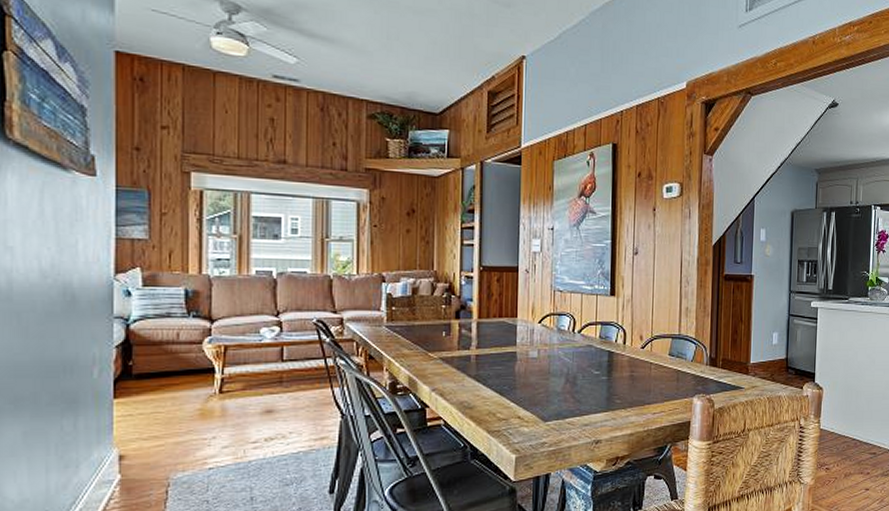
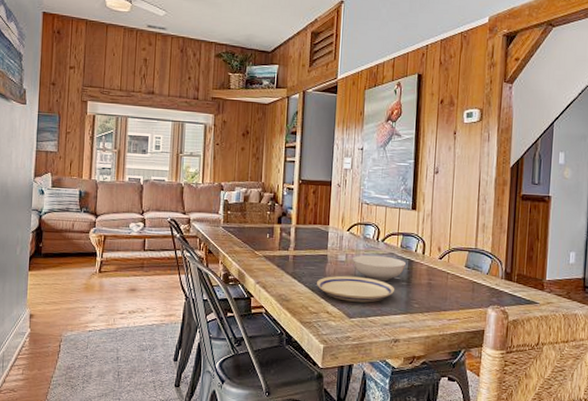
plate: none [504,374,595,403] -> present [316,275,395,303]
bowl: none [546,349,605,378] -> present [353,255,406,282]

